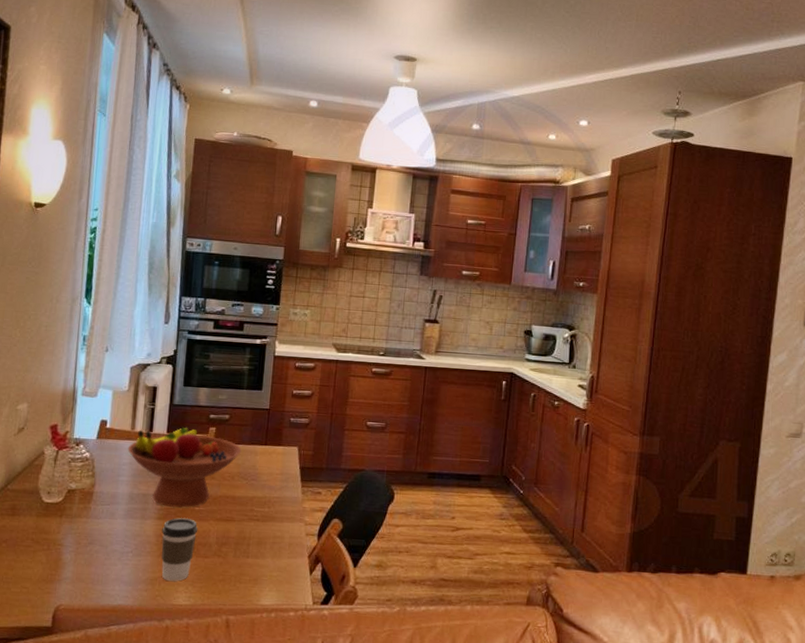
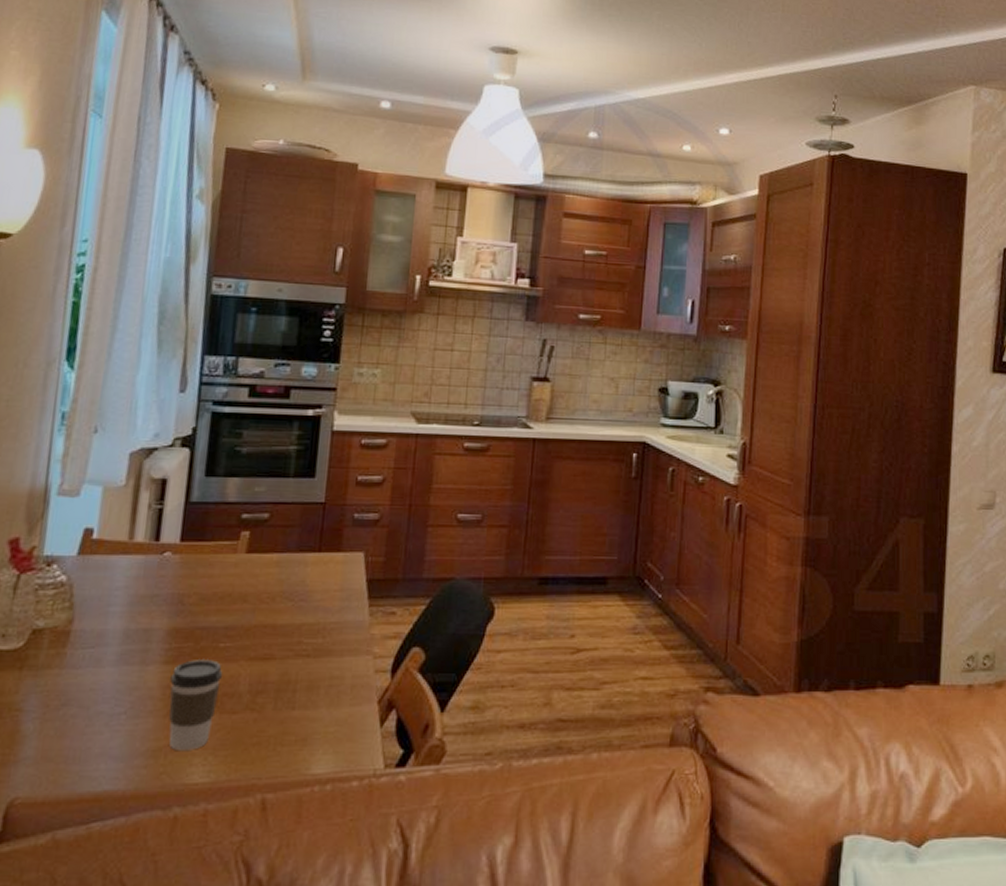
fruit bowl: present [127,427,242,508] -> none [122,533,286,645]

